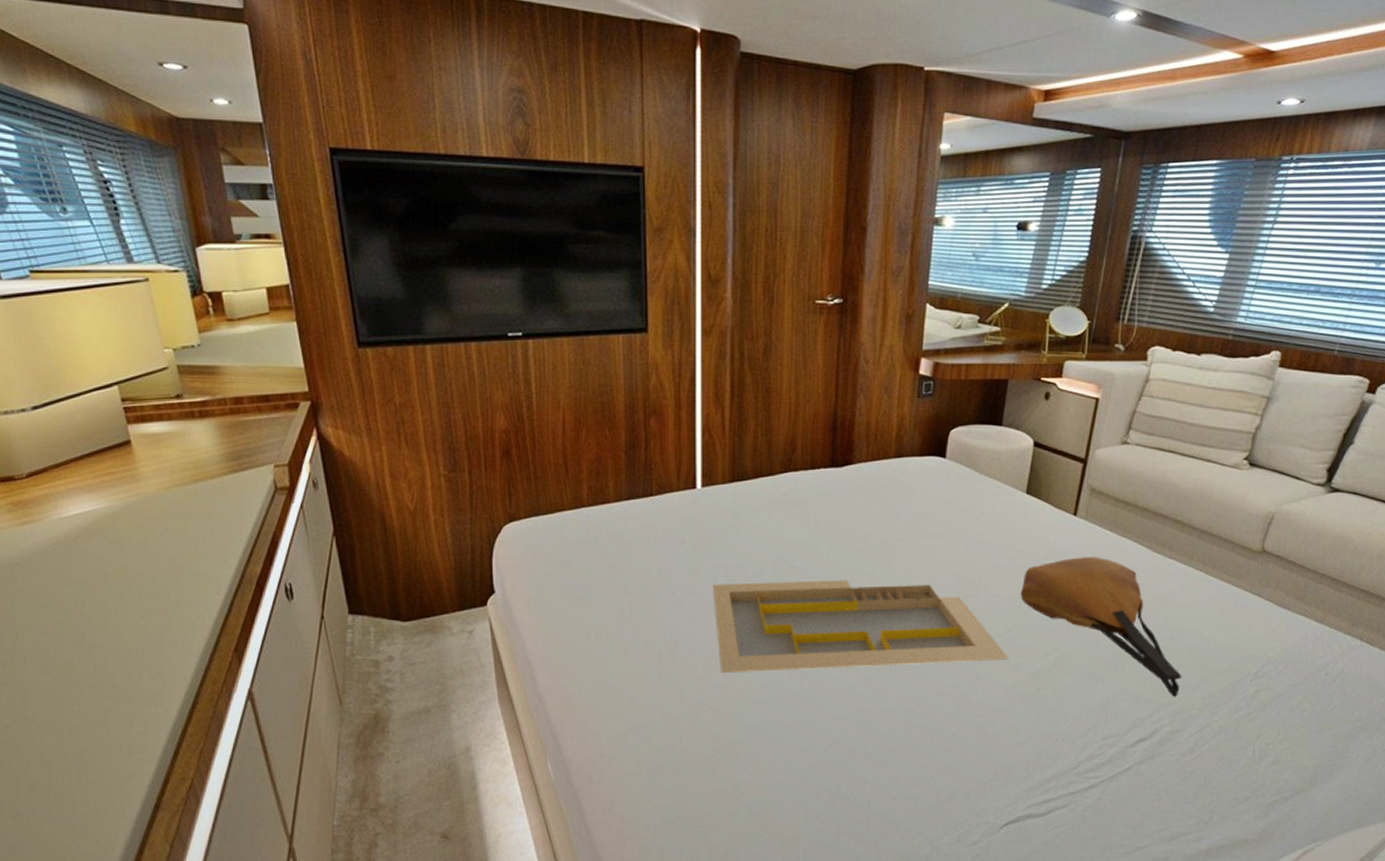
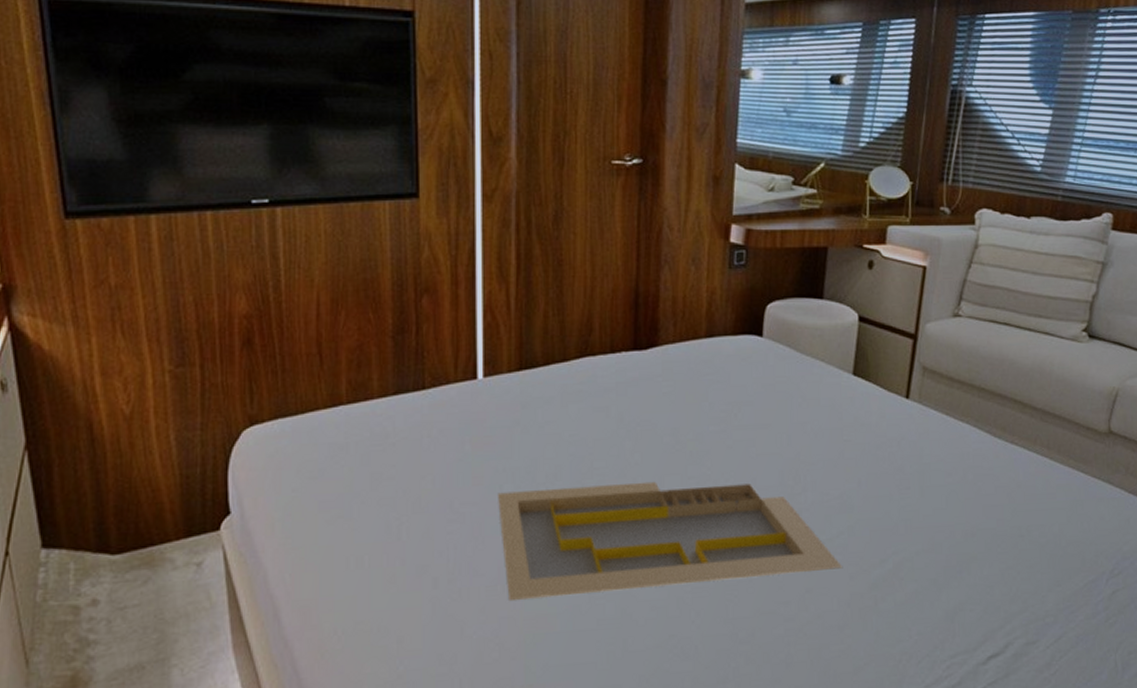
tote bag: present [1020,557,1182,697] -> none [851,445,1033,603]

